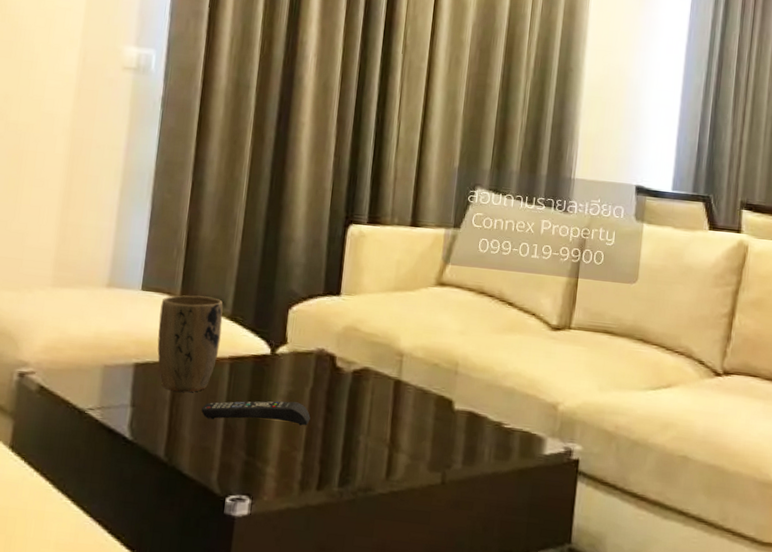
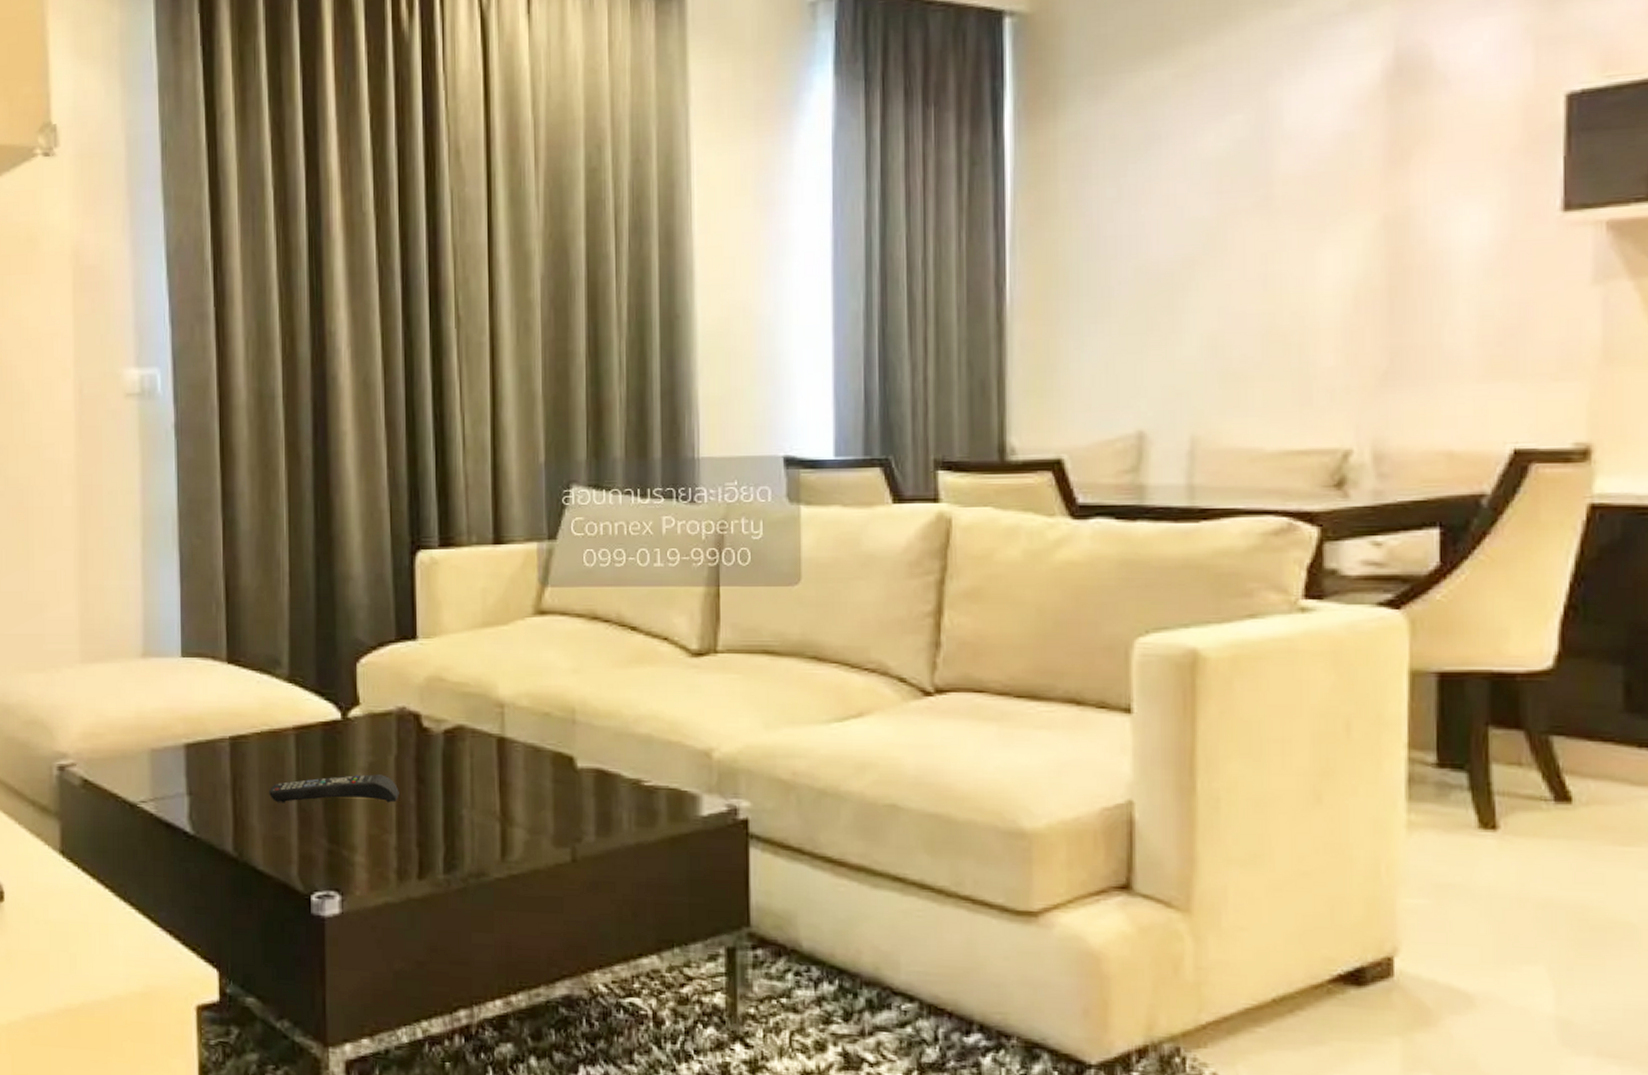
plant pot: present [157,295,223,392] -> none [206,657,280,773]

